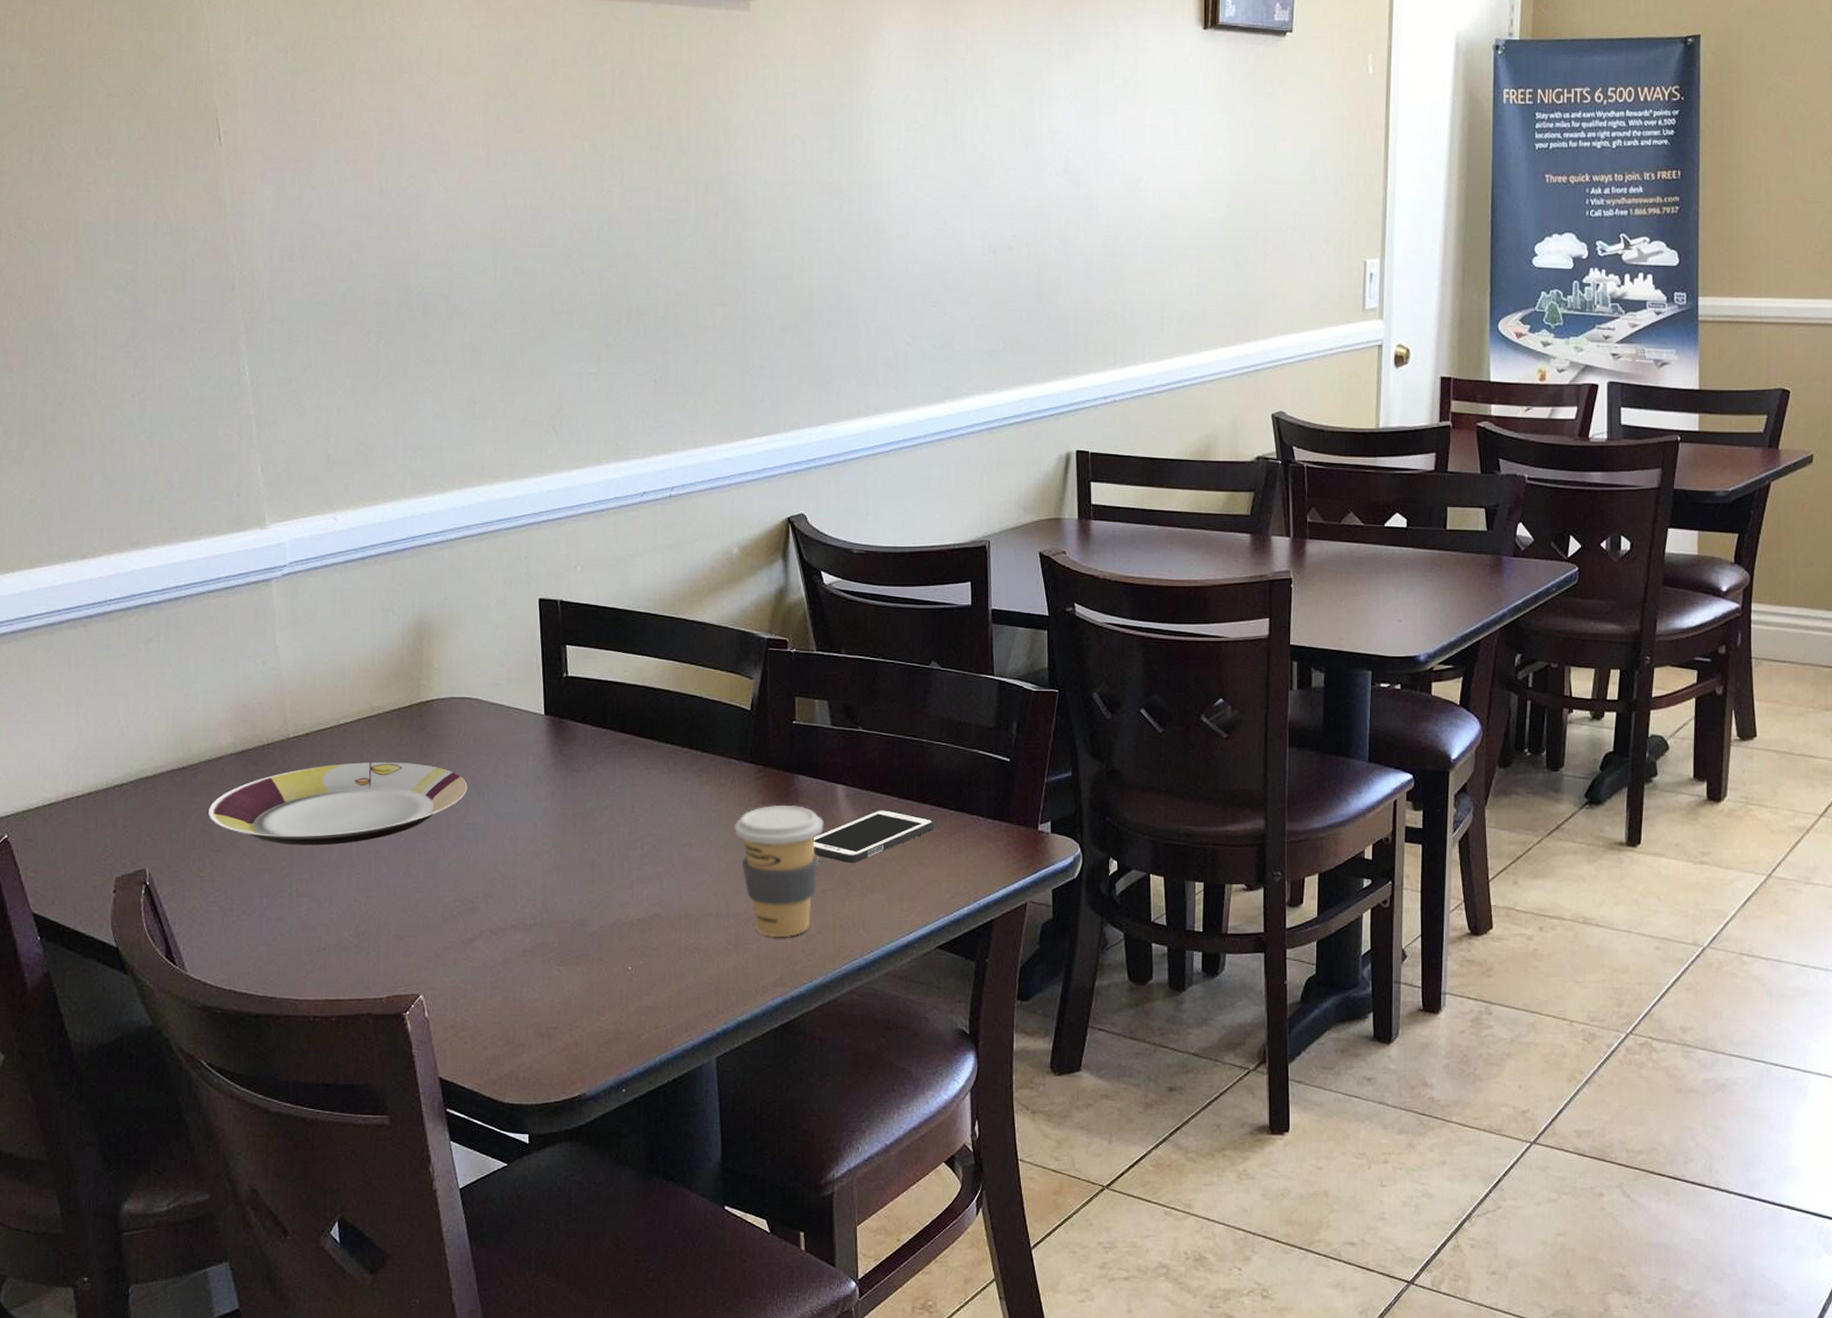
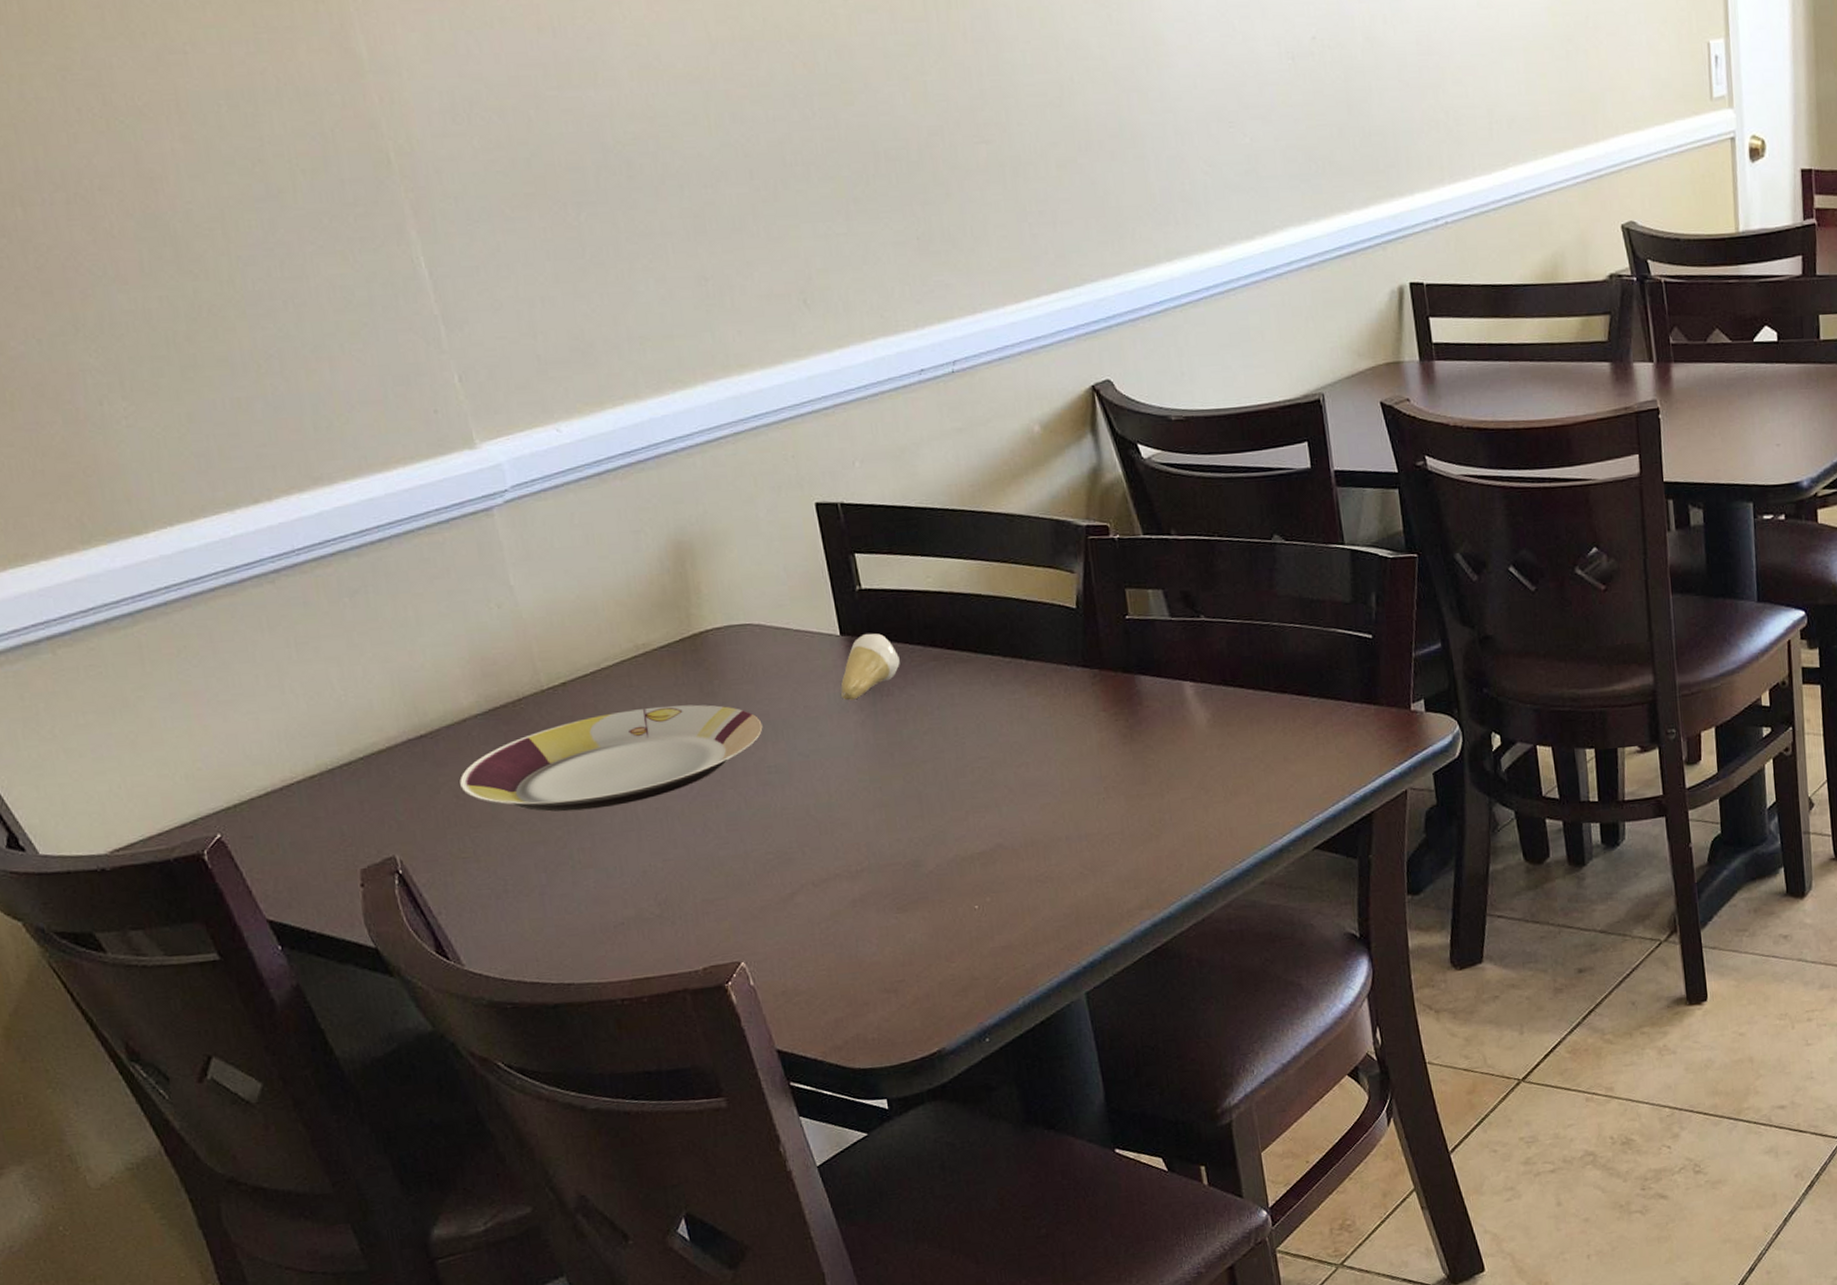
tooth: none [537,715,592,772] -> present [840,633,900,701]
coffee cup: present [735,805,824,937] -> none [1074,709,1175,856]
cell phone: present [813,809,935,864] -> none [1165,703,1298,768]

